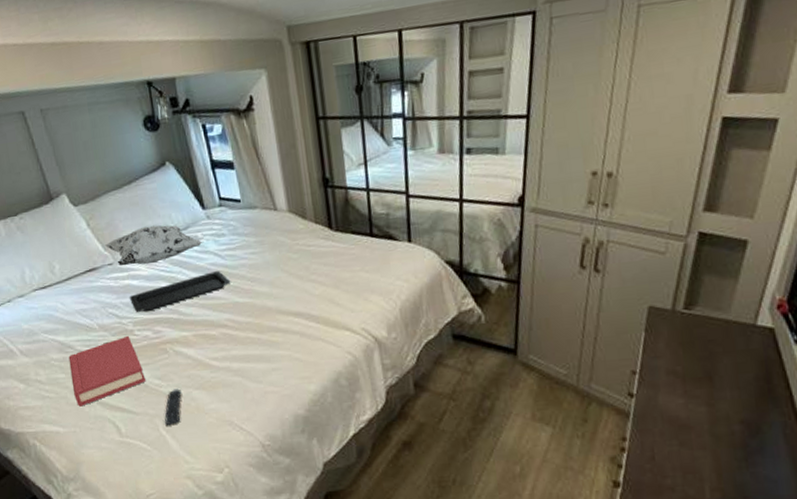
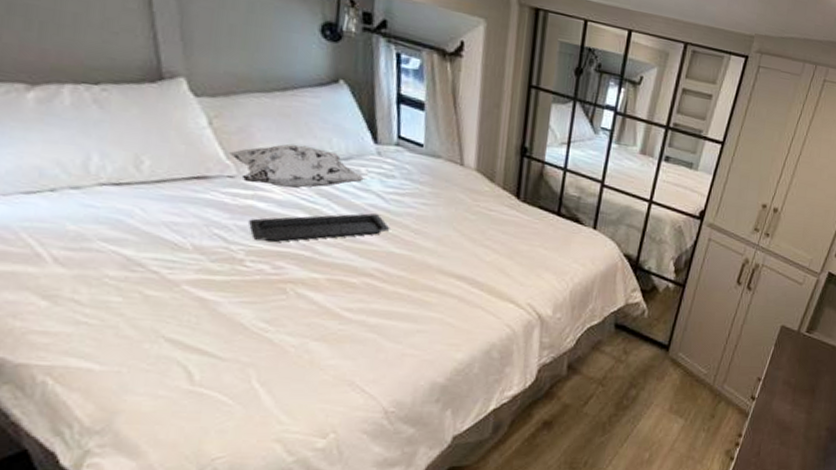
hardback book: present [68,335,145,407] -> none [131,264,247,342]
remote control: present [164,388,182,426] -> none [261,336,294,378]

